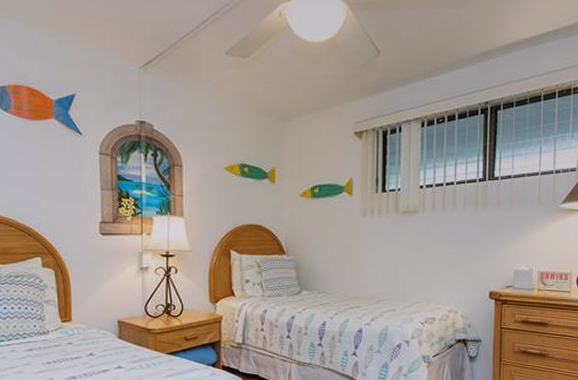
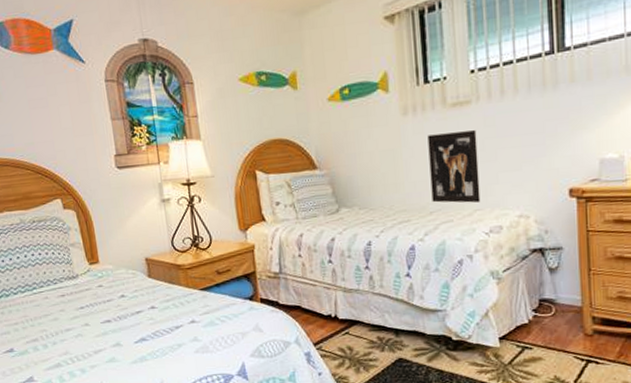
wall art: none [380,235,421,296] -> present [427,130,481,203]

